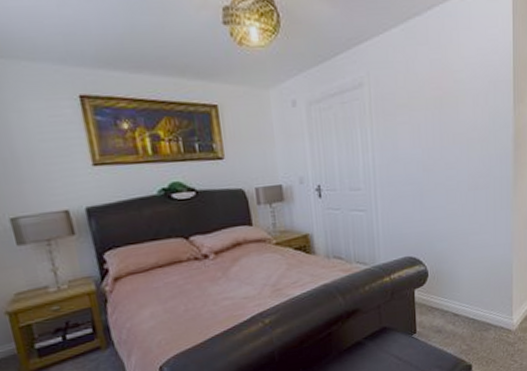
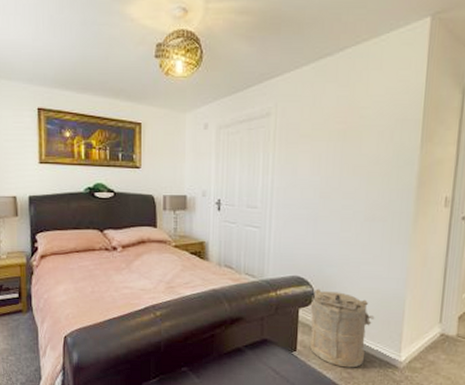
laundry hamper: none [426,266,487,341] -> present [310,288,375,368]

